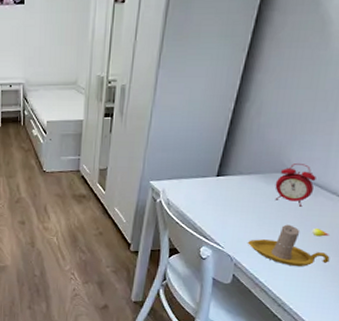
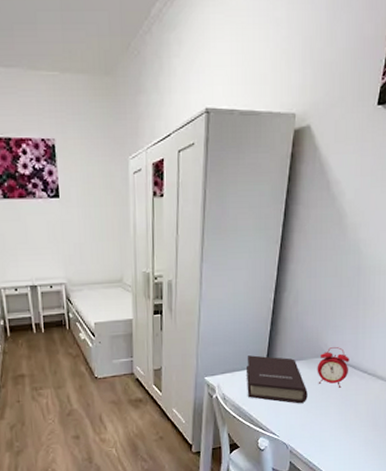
book: none [193,164,262,218] -> present [247,355,308,404]
candle holder: present [247,224,330,267] -> none [299,406,369,446]

